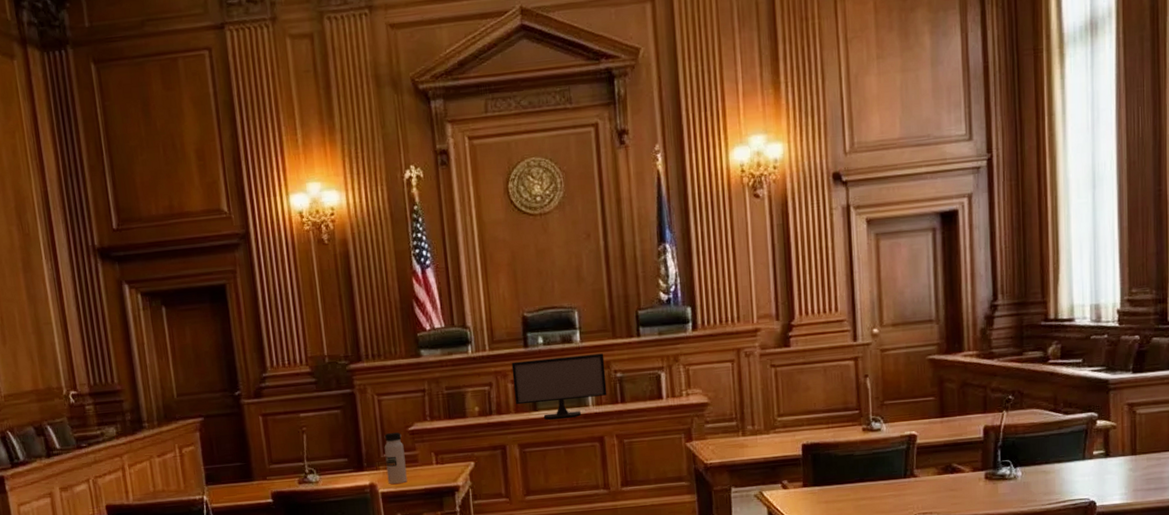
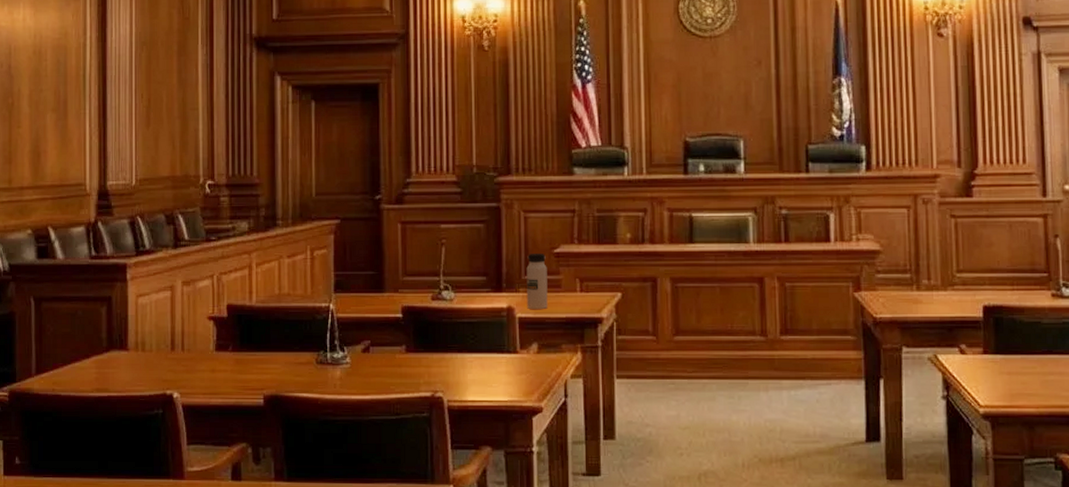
computer monitor: present [511,353,607,420] -> none [669,187,770,254]

